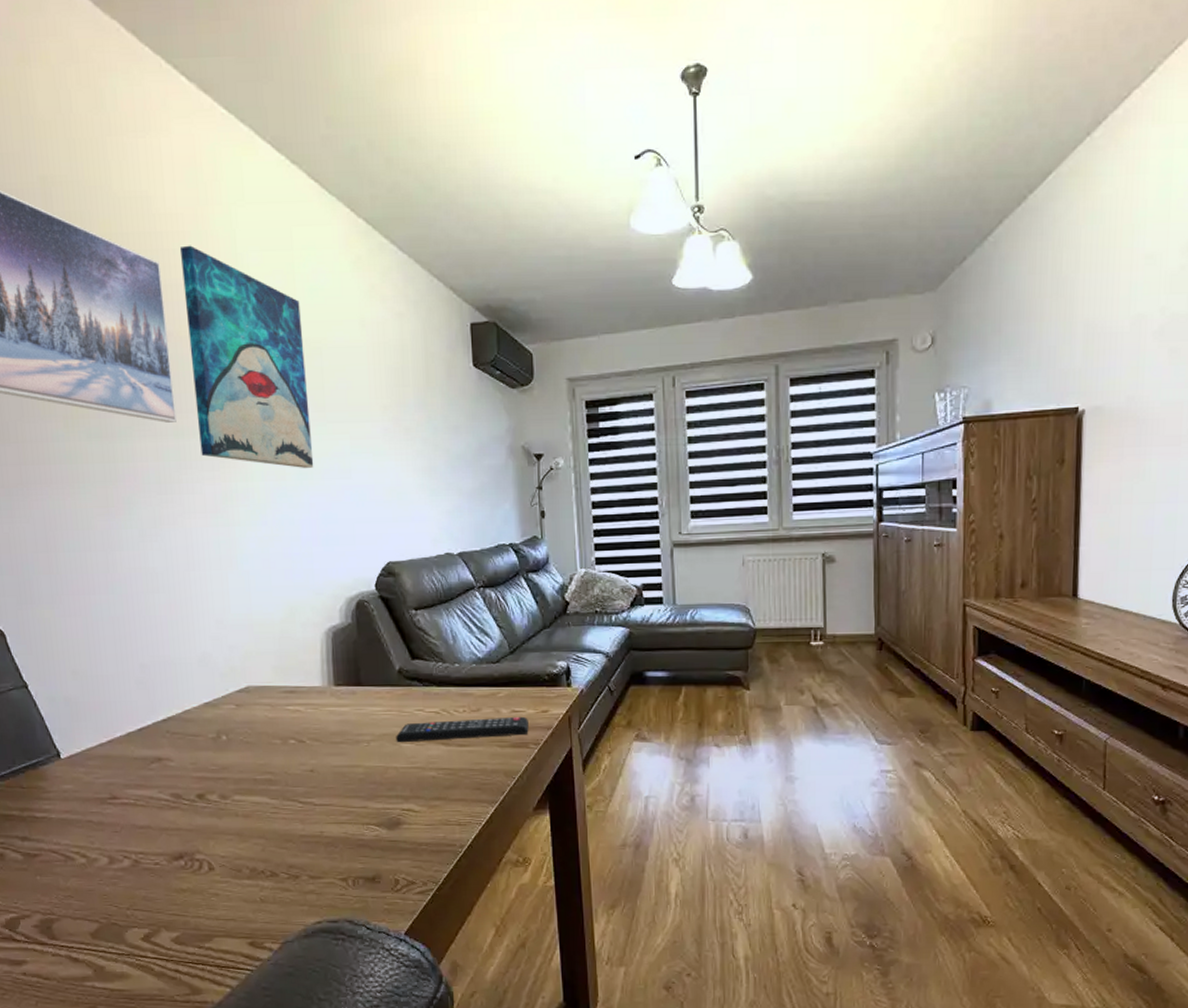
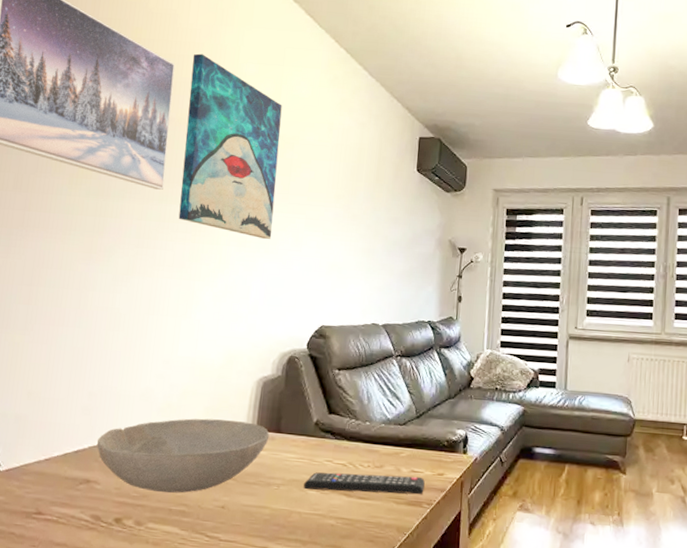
bowl: none [160,678,350,763] -> present [96,418,270,493]

